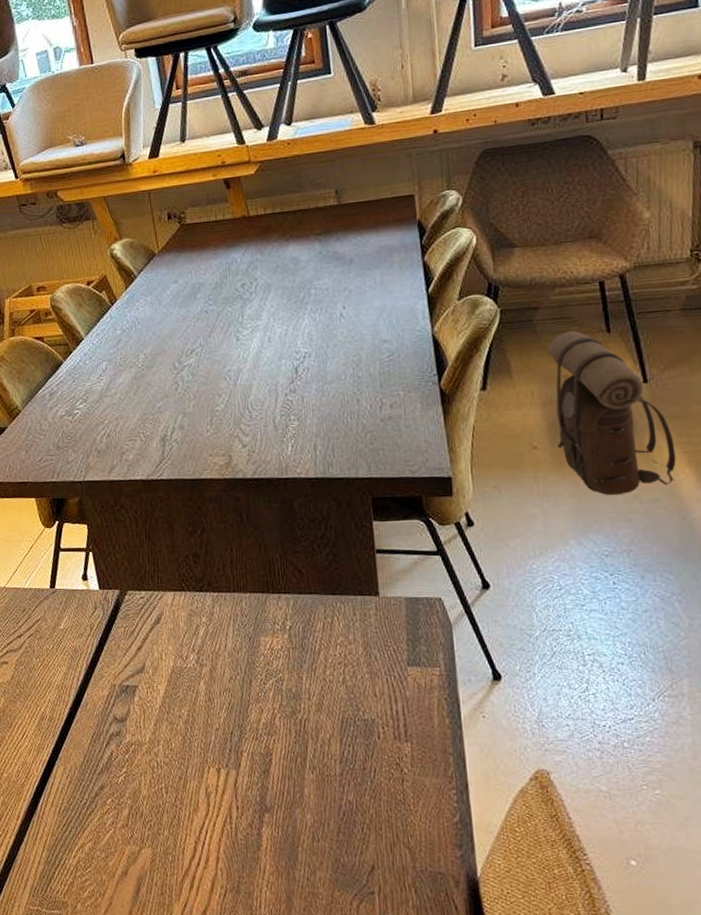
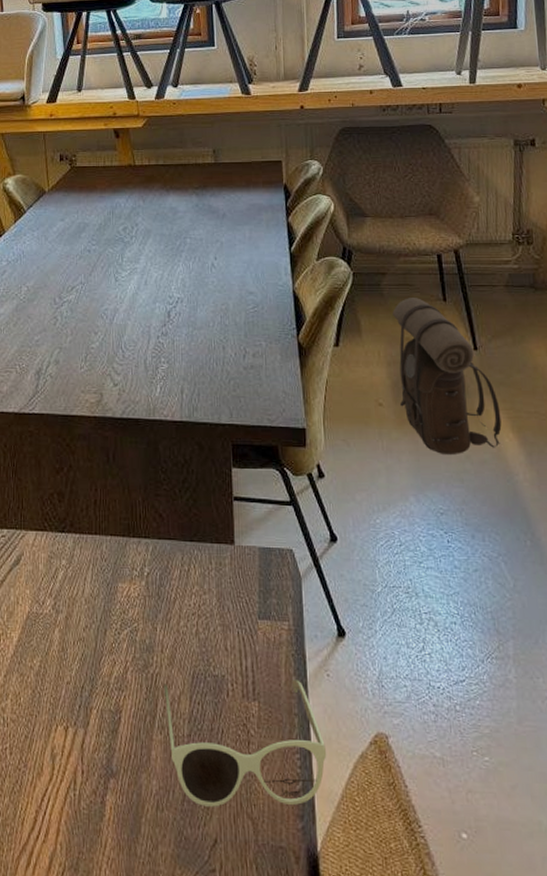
spectacles: none [312,721,485,838] -> present [163,679,327,807]

